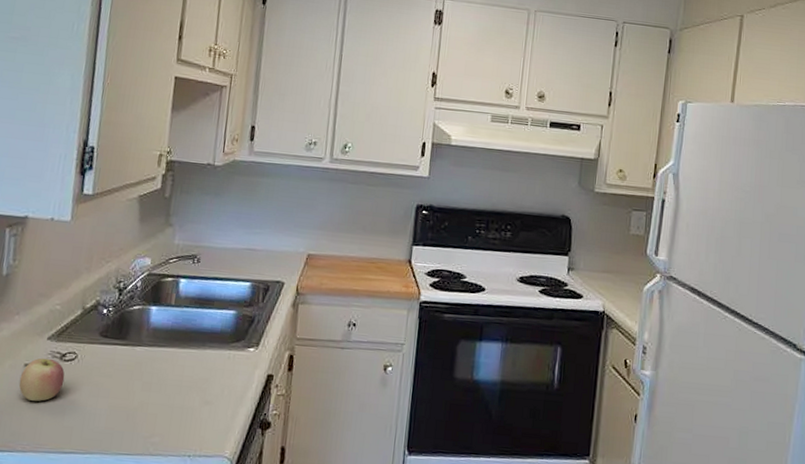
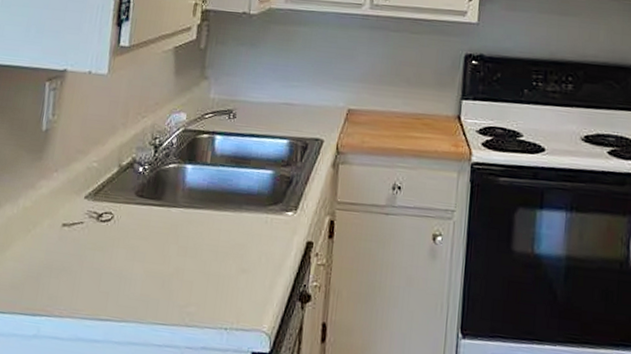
apple: present [18,358,65,401] -> none [56,217,102,264]

